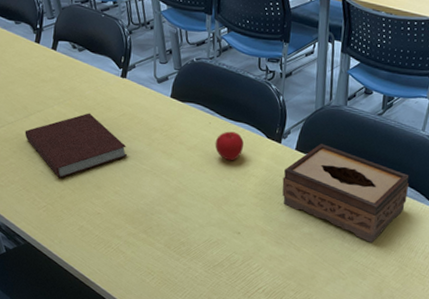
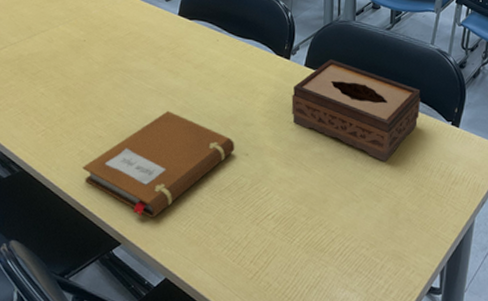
notebook: present [25,113,128,178] -> none [27,32,133,100]
notebook: none [83,191,228,289] -> present [83,111,235,218]
apple: present [215,131,244,161] -> none [222,48,253,79]

